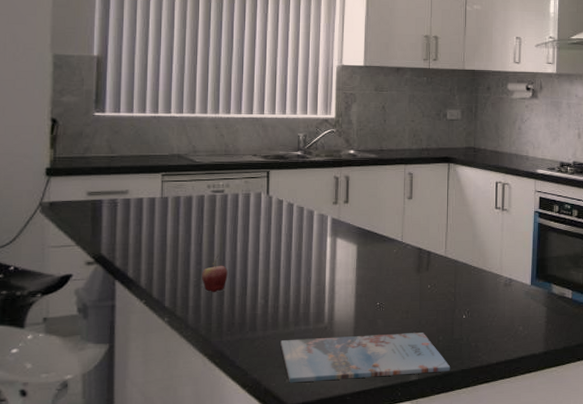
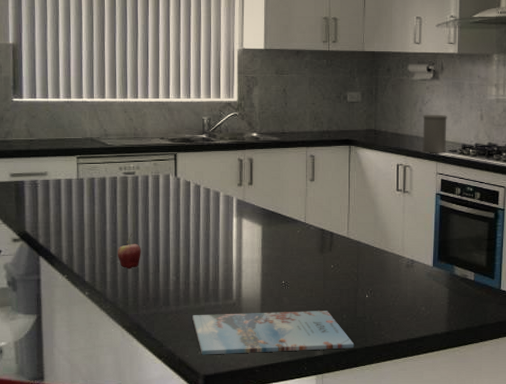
canister: none [521,132,546,172] -> present [422,114,447,154]

